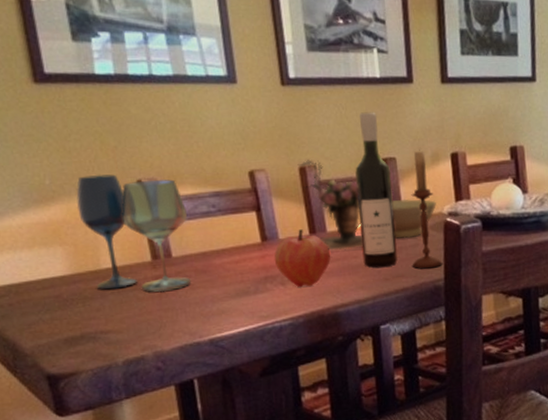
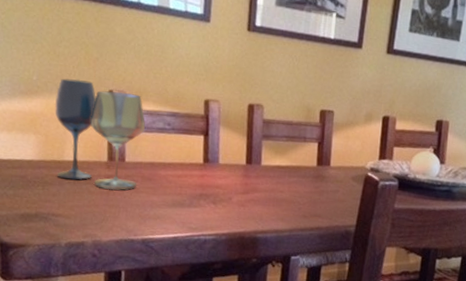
fruit: present [274,229,331,287] -> none [211,158,261,210]
flower arrangement: present [297,160,363,251] -> none [247,99,296,184]
bottle: present [355,112,398,268] -> none [287,66,327,205]
bowl: present [392,199,436,239] -> none [319,148,362,185]
candlestick: present [411,150,442,269] -> none [329,108,361,215]

